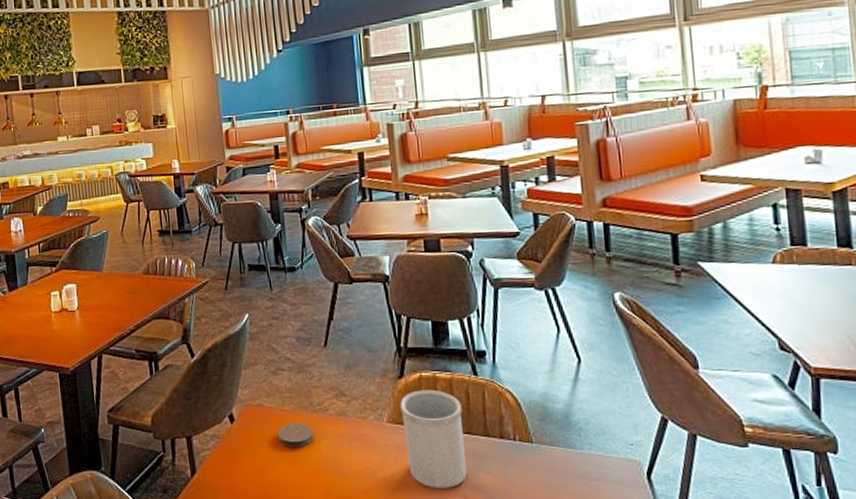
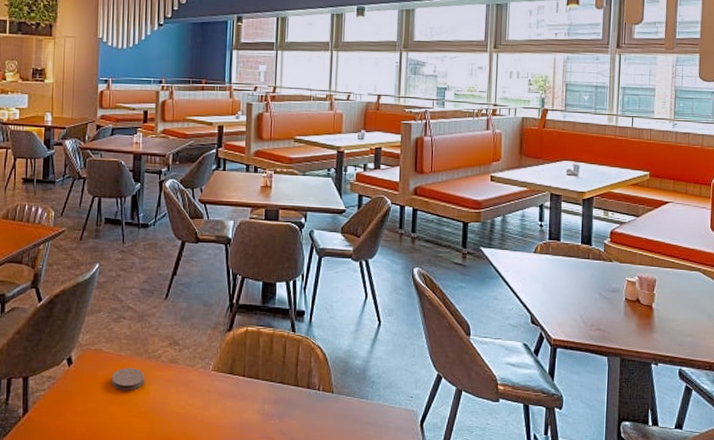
utensil holder: present [400,389,467,488] -> none [225,342,279,431]

